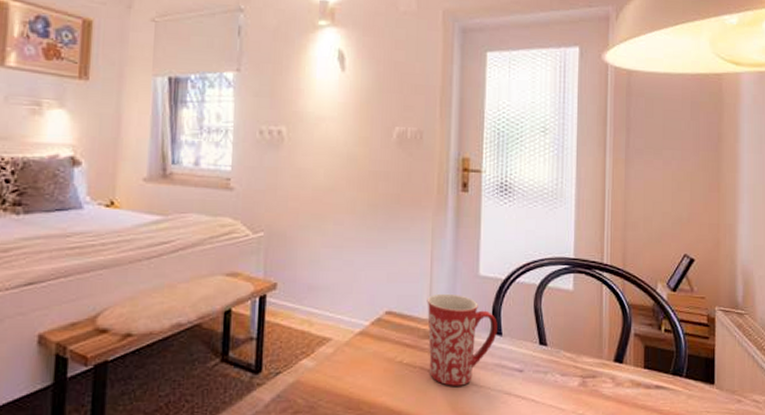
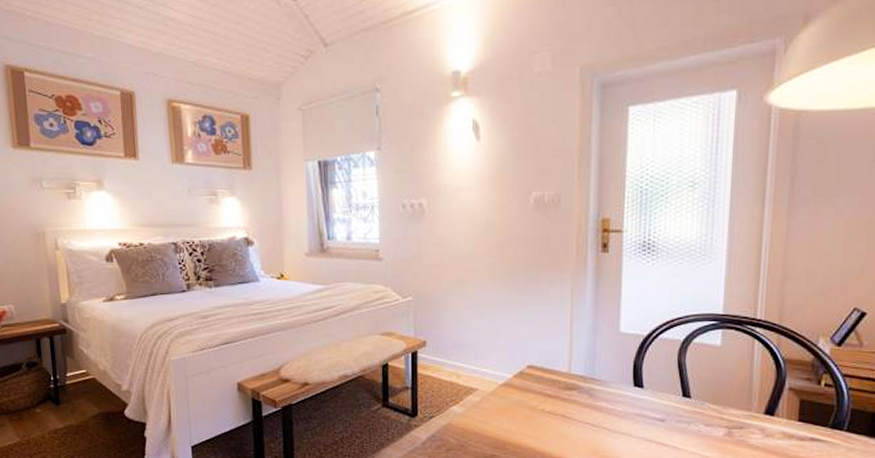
mug: present [427,293,497,386] -> none [567,349,639,432]

